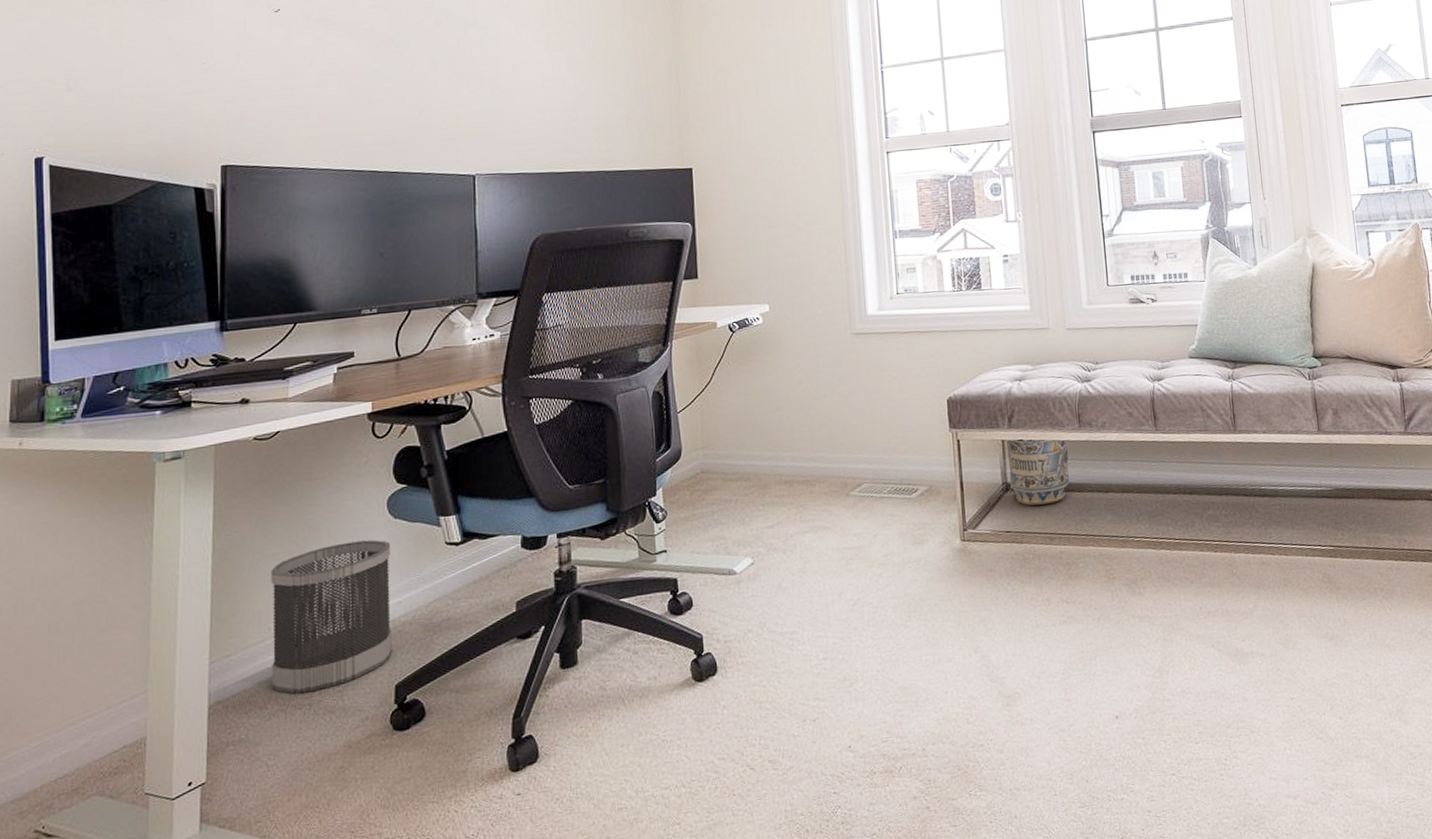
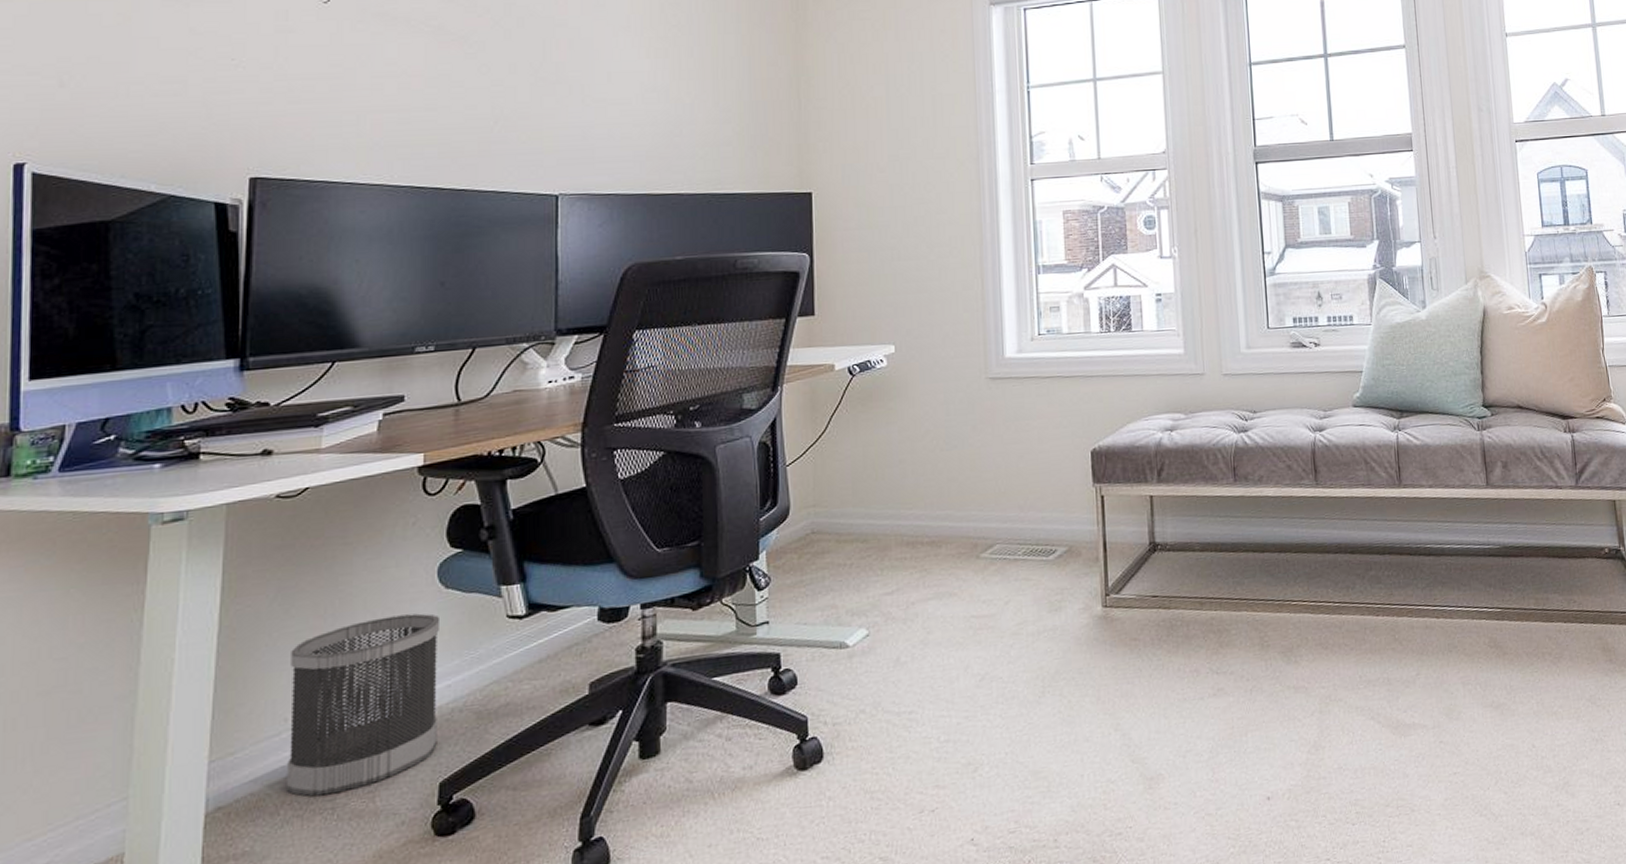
vase: present [1005,438,1070,506] -> none [1154,494,1223,568]

